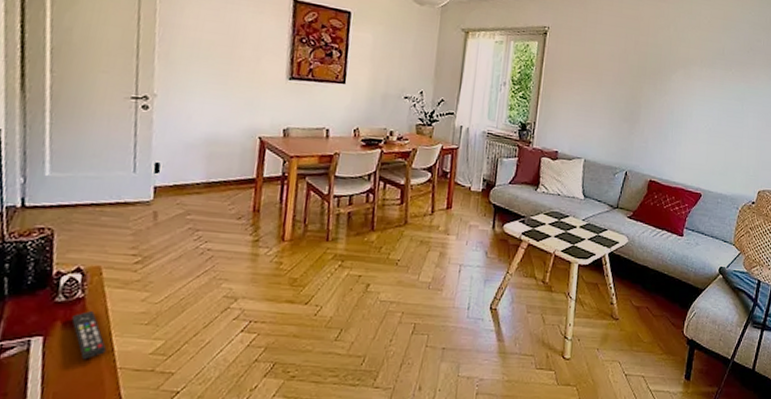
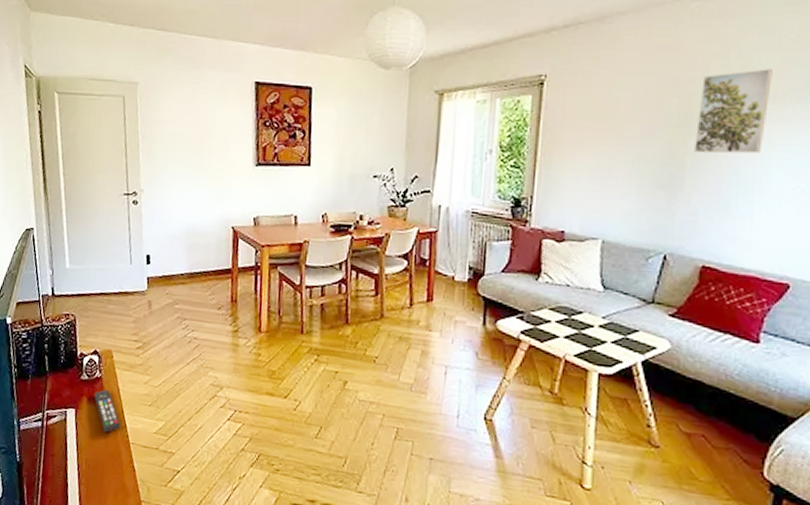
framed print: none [647,41,695,101] -> present [694,68,773,154]

